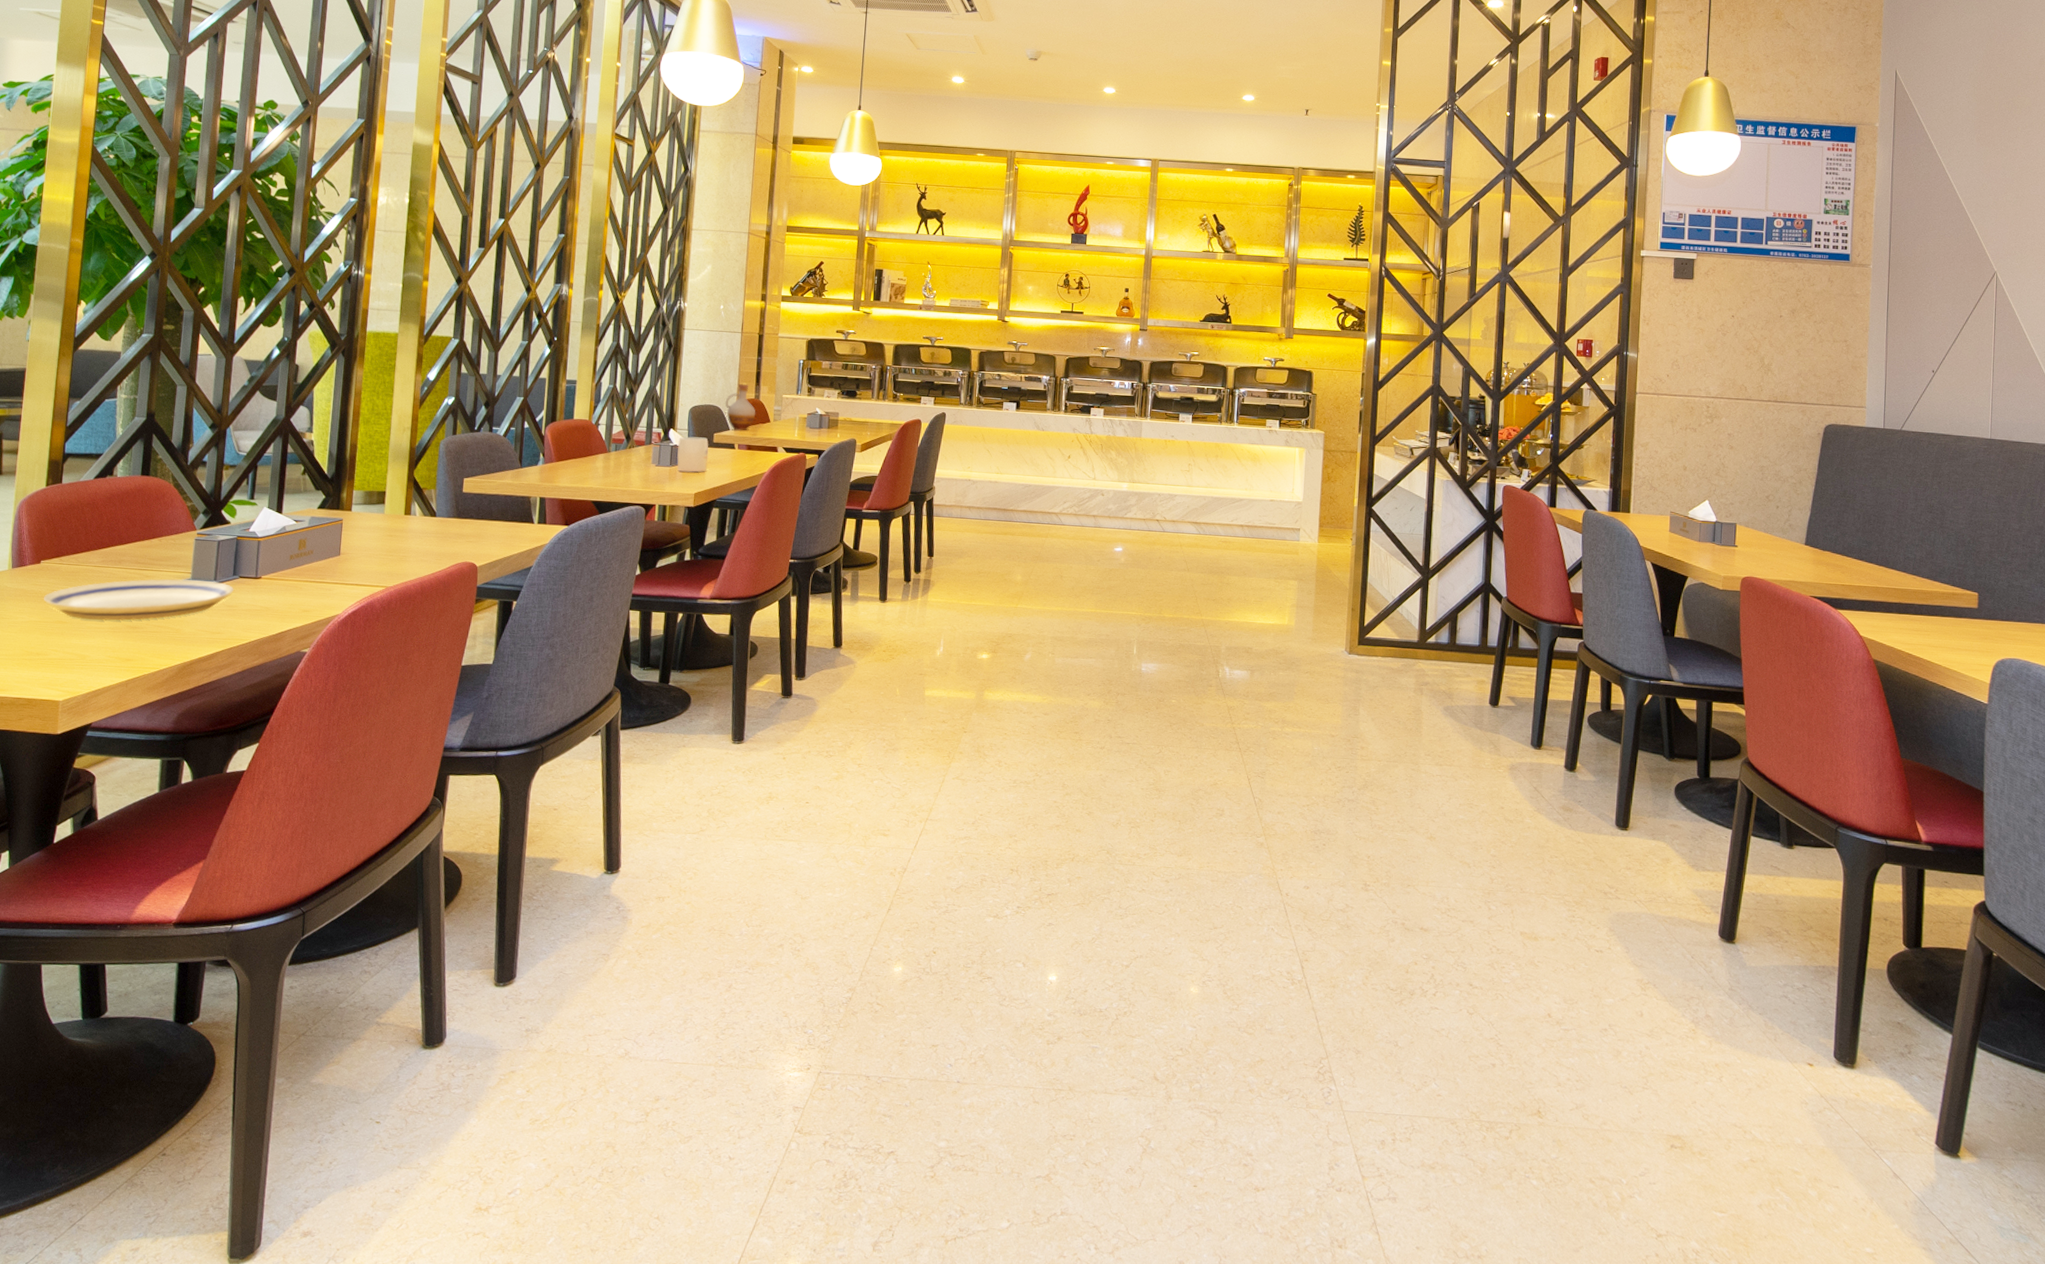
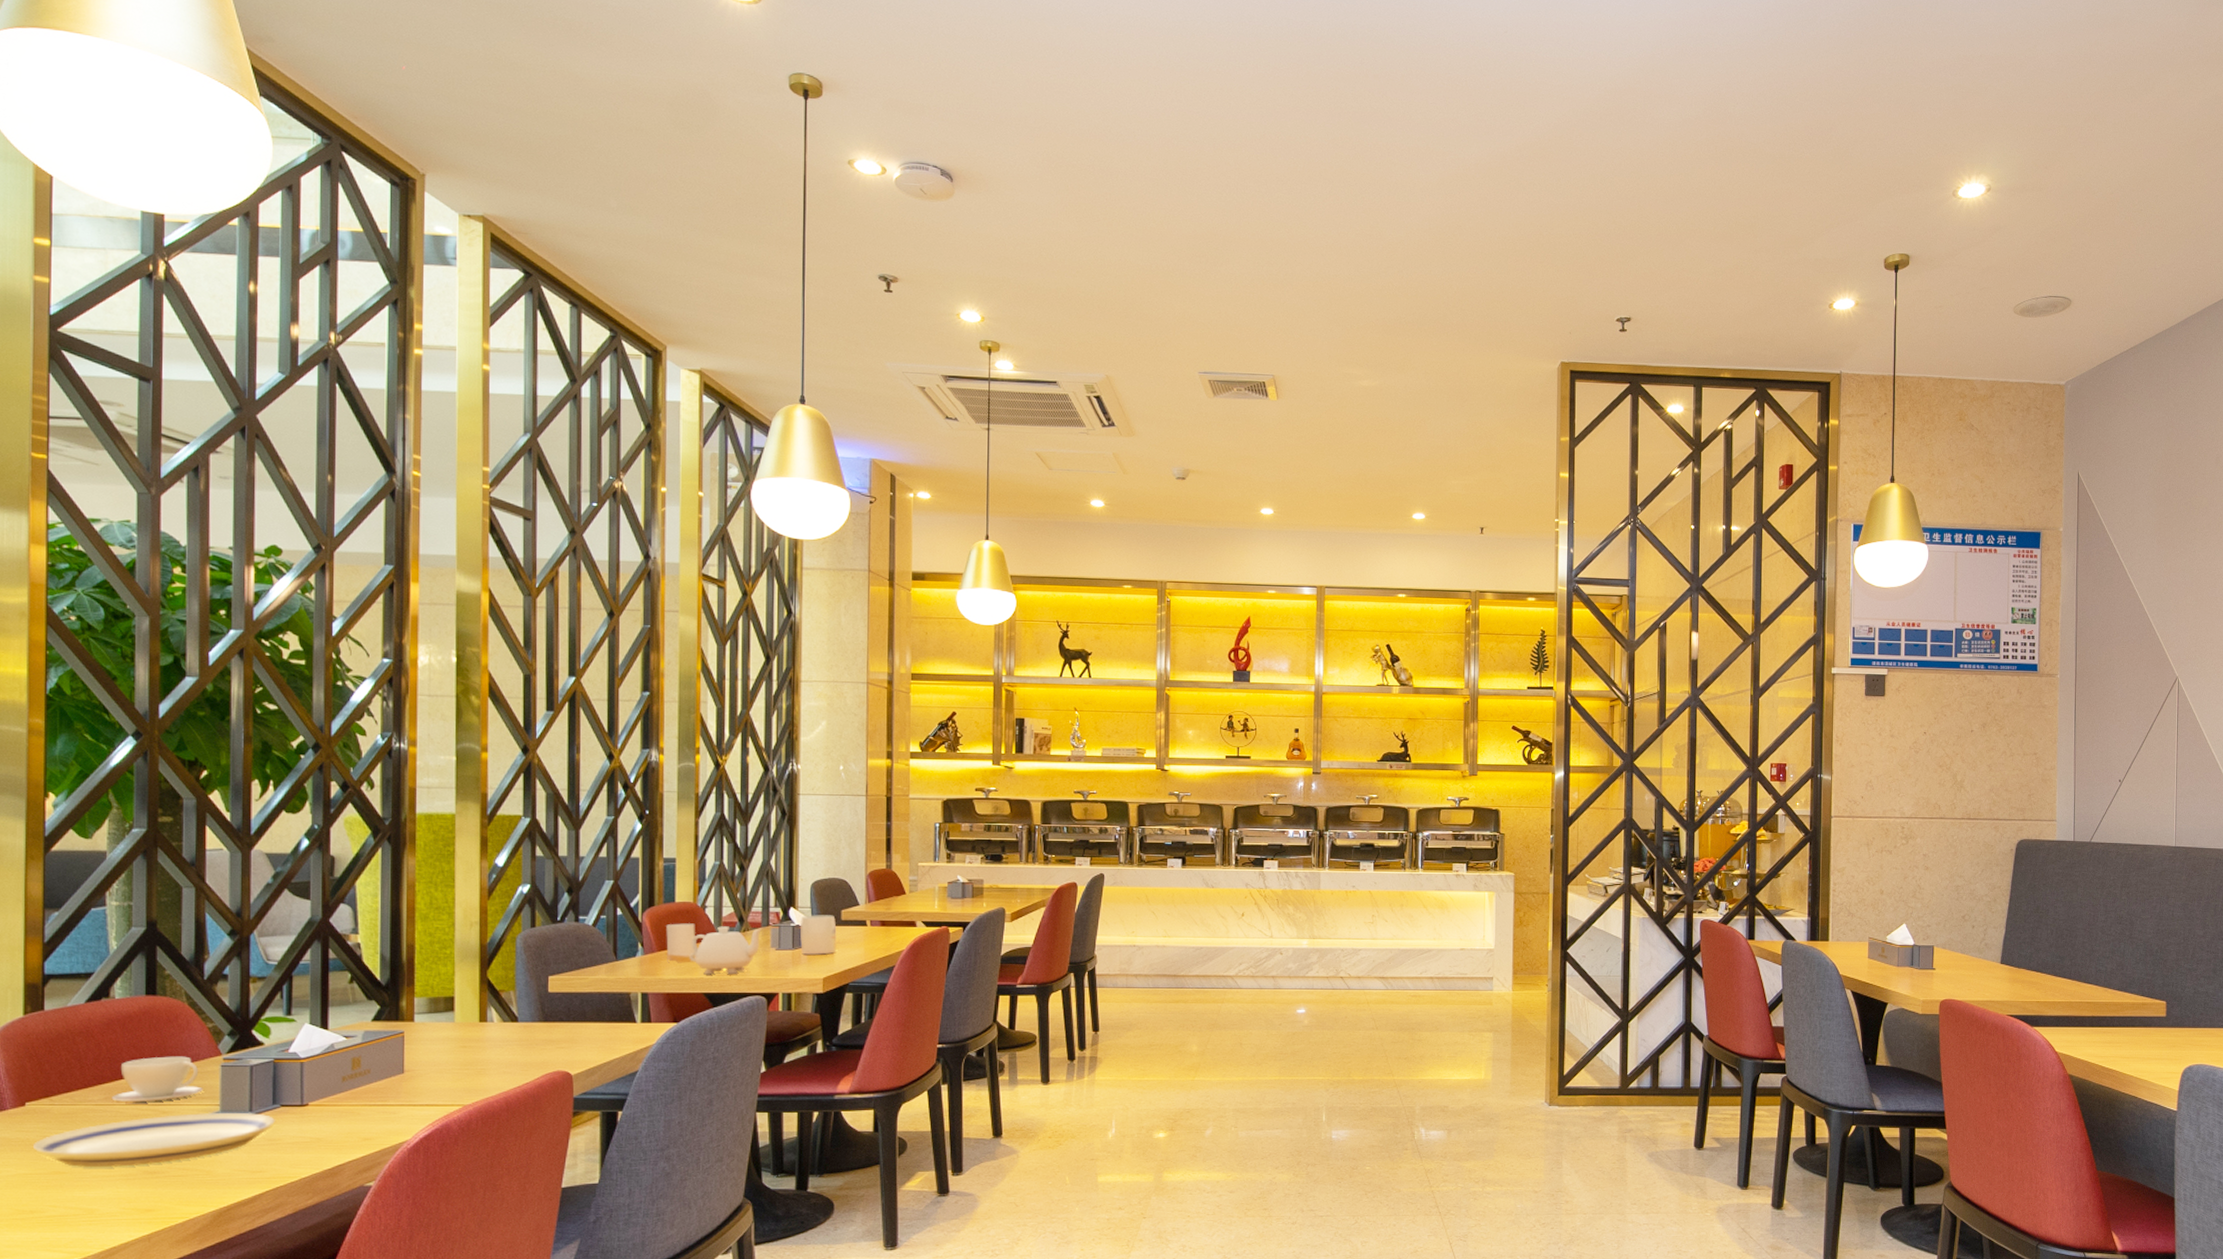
teacup: none [107,528,179,567] -> present [111,1056,203,1103]
cup: none [563,437,589,474] -> present [666,923,696,963]
teapot: none [582,442,647,485] -> present [689,926,764,975]
jug: present [725,383,756,430] -> none [852,852,889,904]

